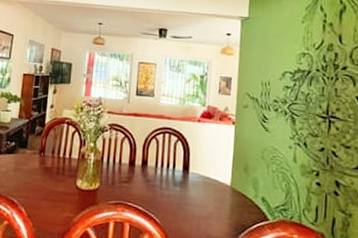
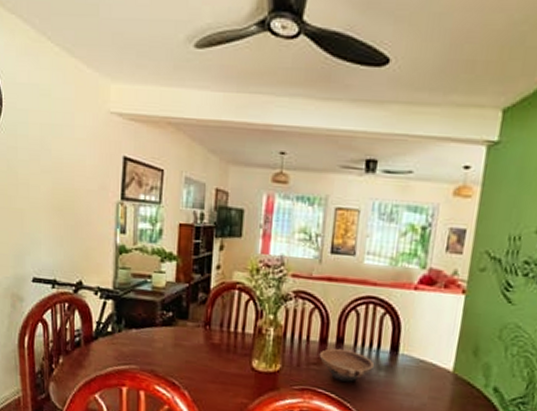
bowl: none [129,169,171,197] -> present [319,348,374,383]

